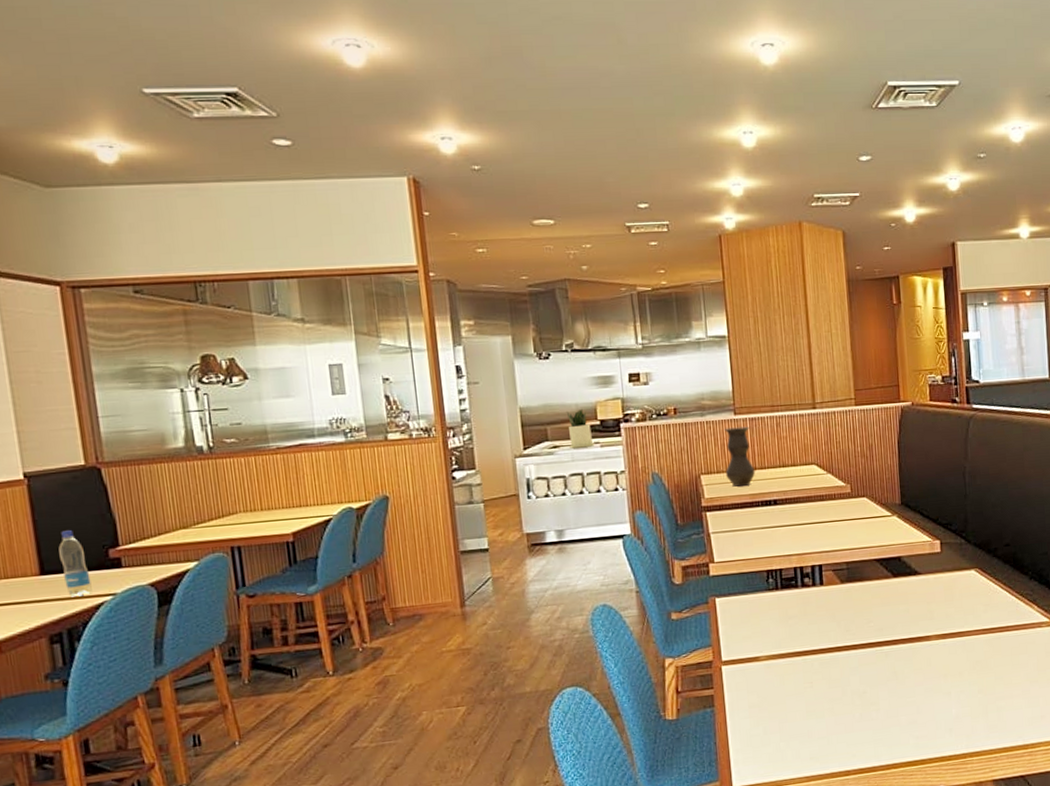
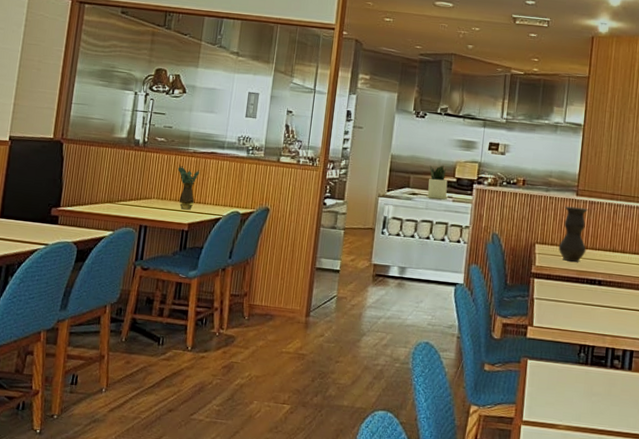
bottle: present [58,530,92,597] -> none [14,186,35,241]
vase: none [261,466,293,518] -> present [177,164,200,210]

